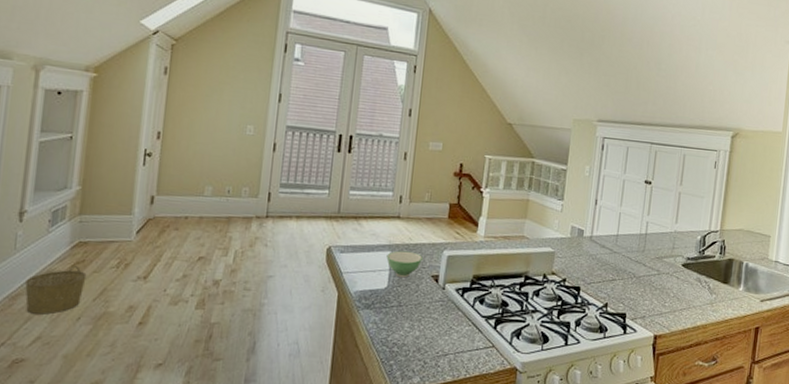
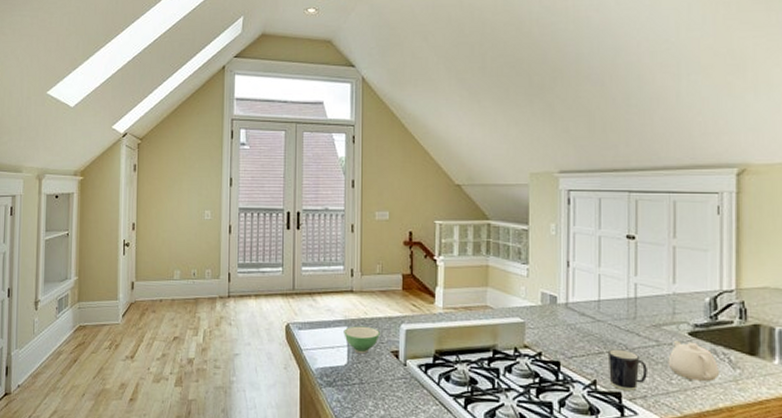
basket: present [25,266,87,315] -> none [43,347,87,391]
mug: none [618,276,648,312] -> present [607,349,647,391]
teapot: none [664,271,701,304] -> present [668,341,719,381]

